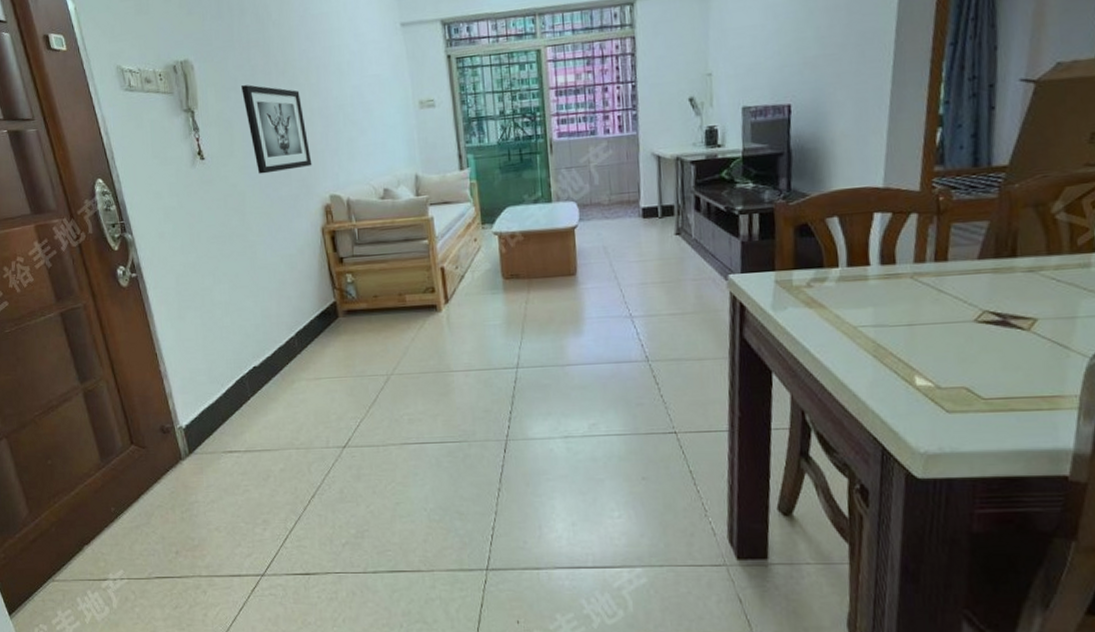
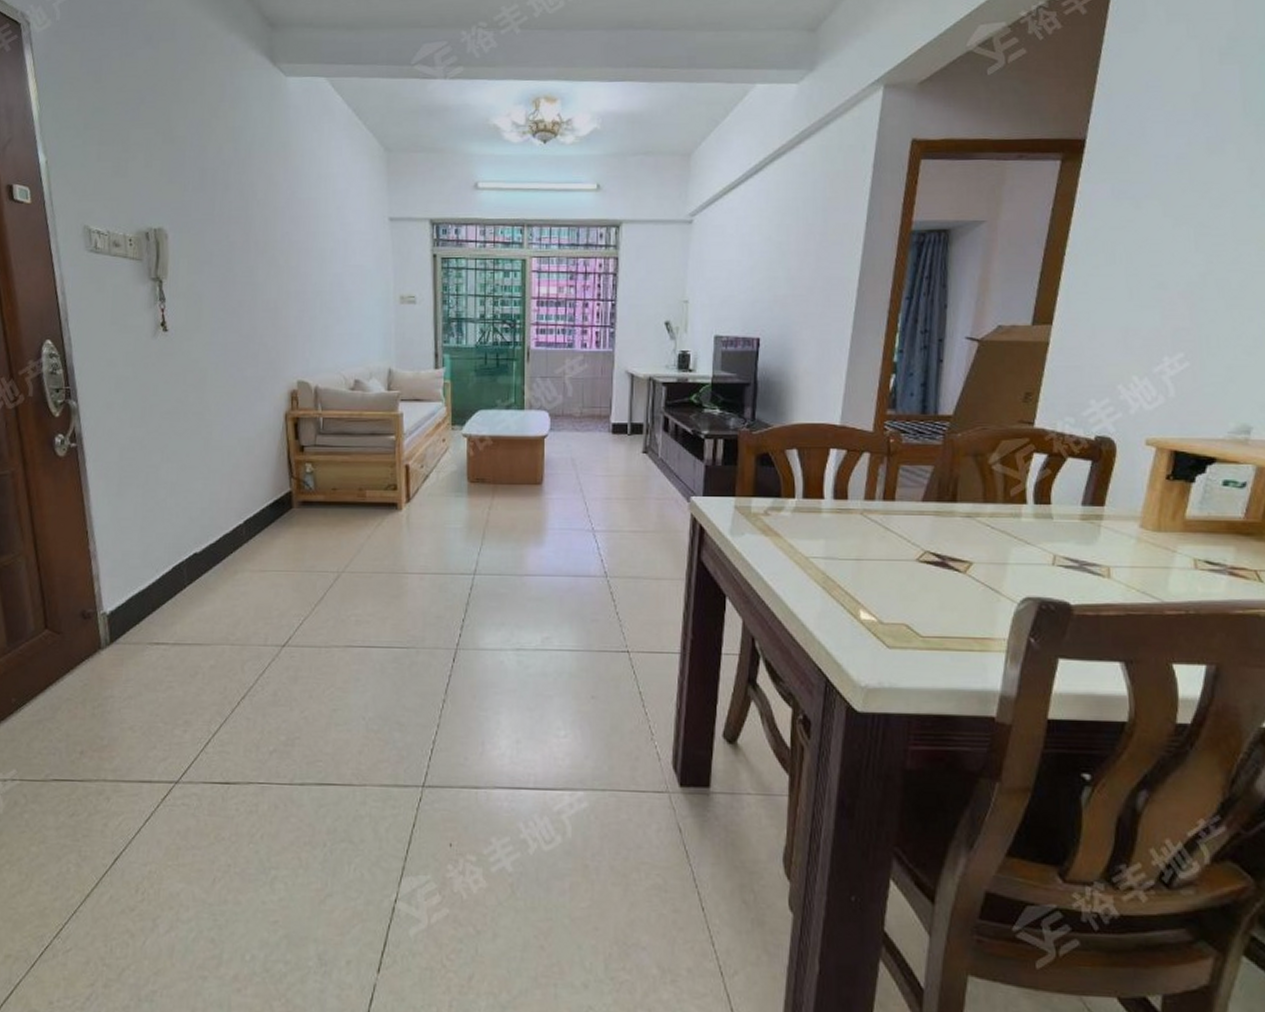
wall art: present [241,84,312,174] -> none [216,260,283,352]

